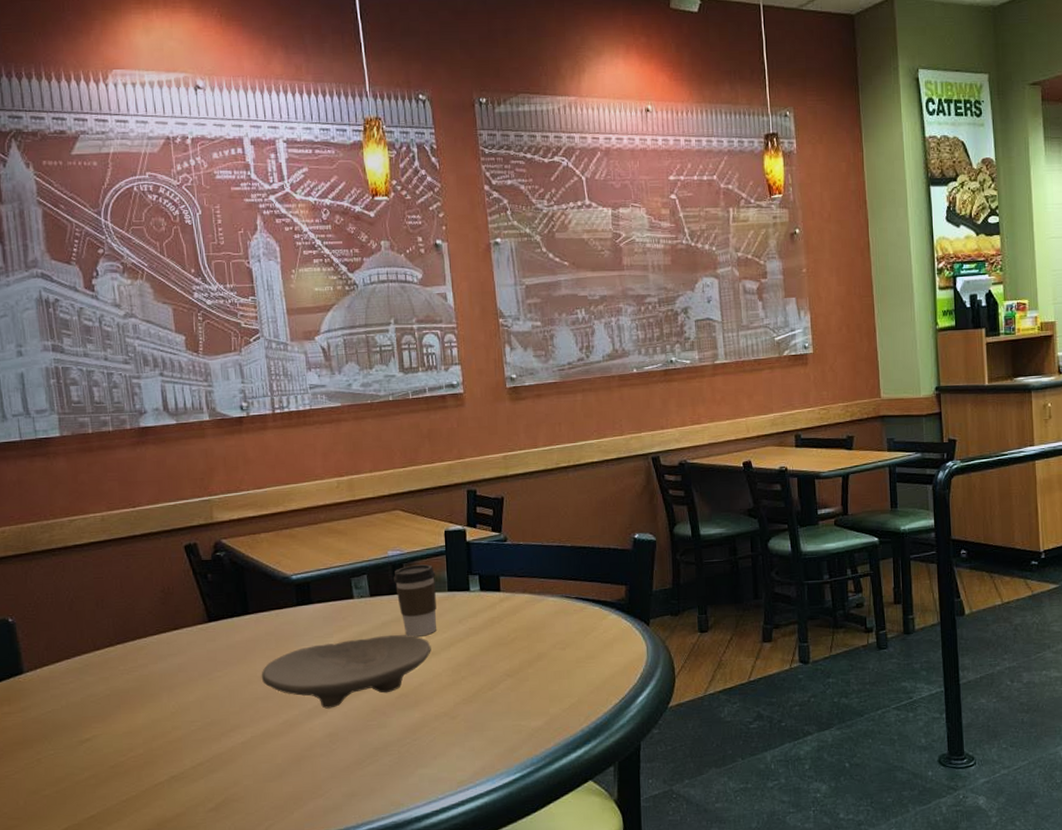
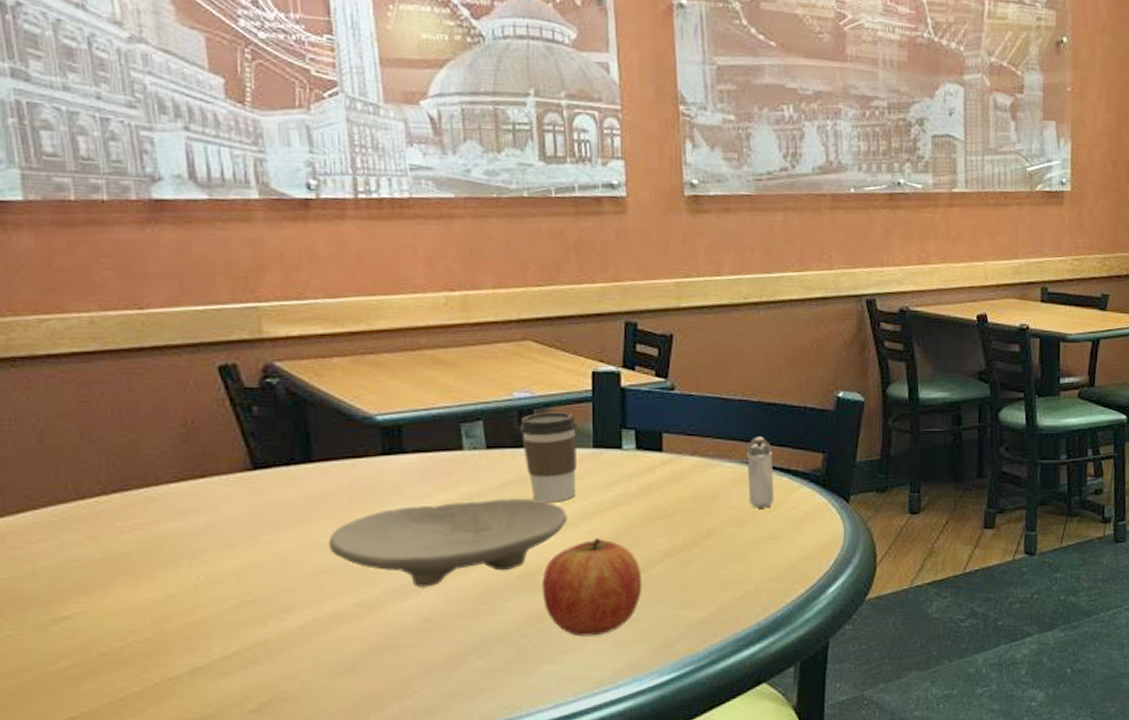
apple: none [414,664,491,745] -> present [542,539,642,637]
shaker: none [564,574,589,634] -> present [745,436,774,508]

